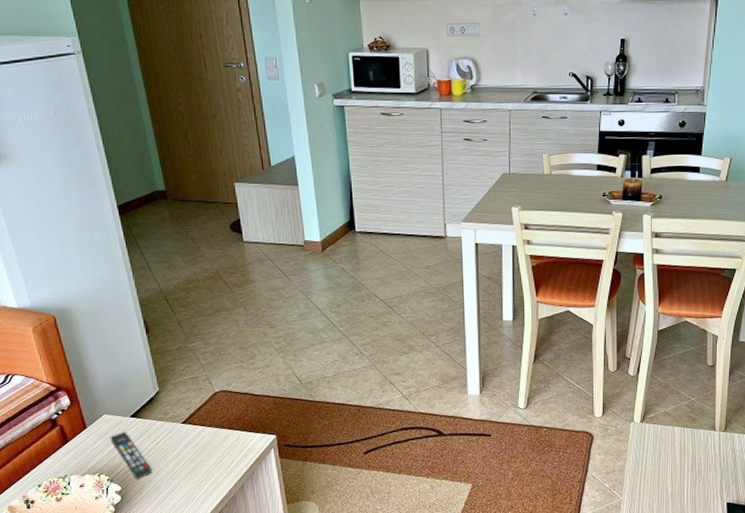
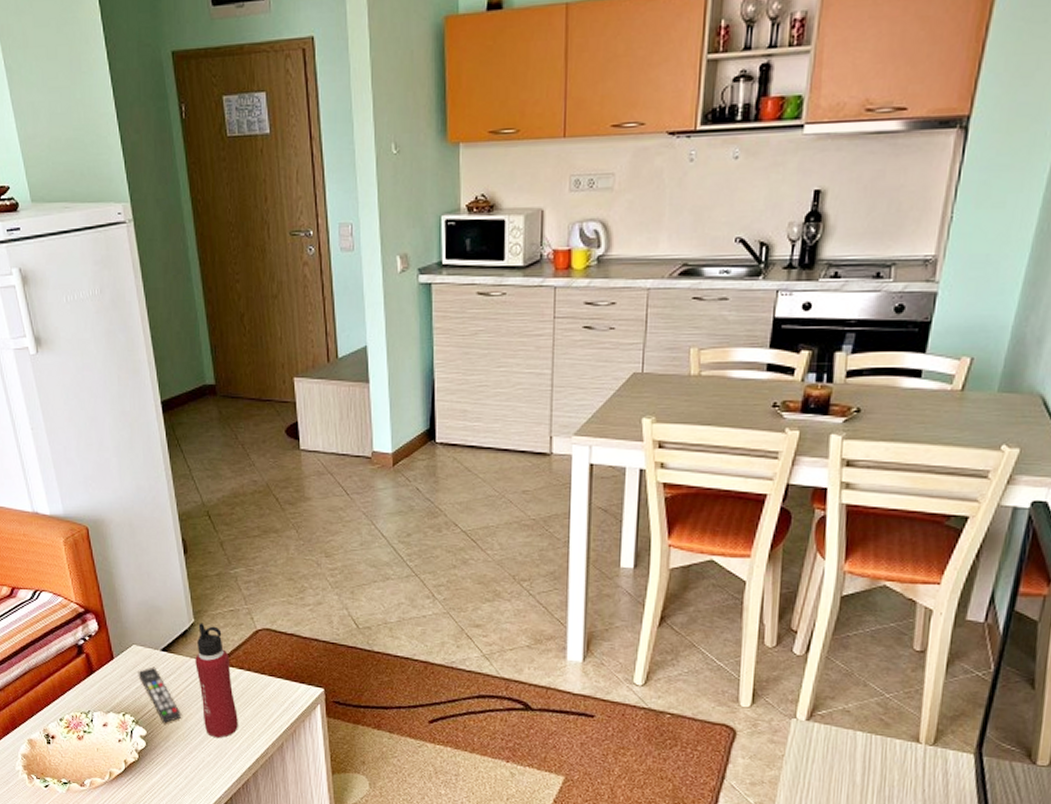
water bottle: none [162,390,204,486] -> present [195,623,238,739]

